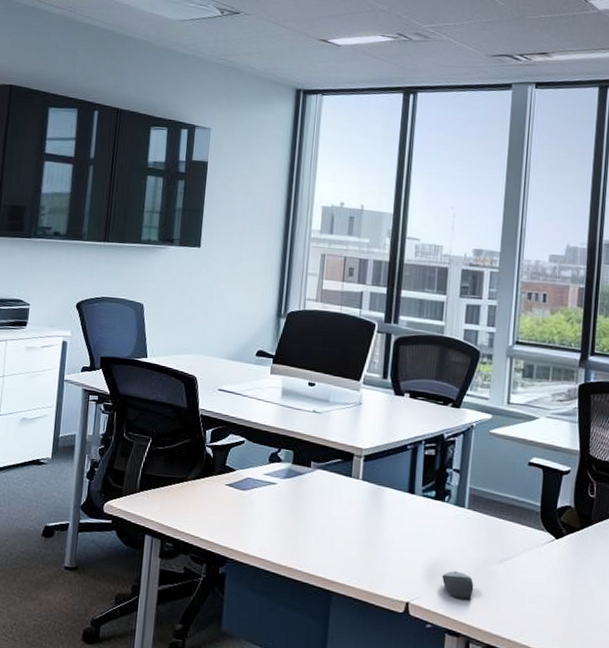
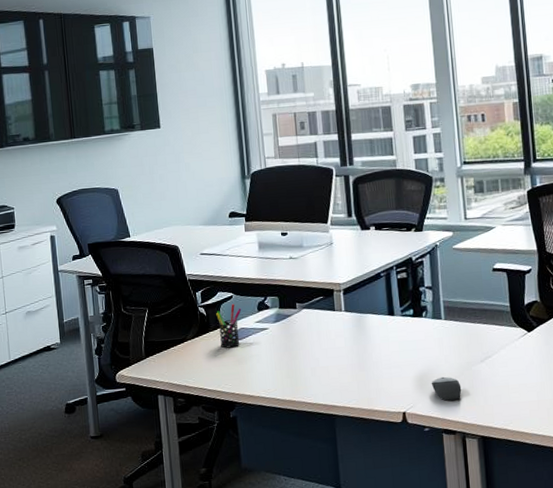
pen holder: none [222,450,252,498] -> present [216,304,242,348]

